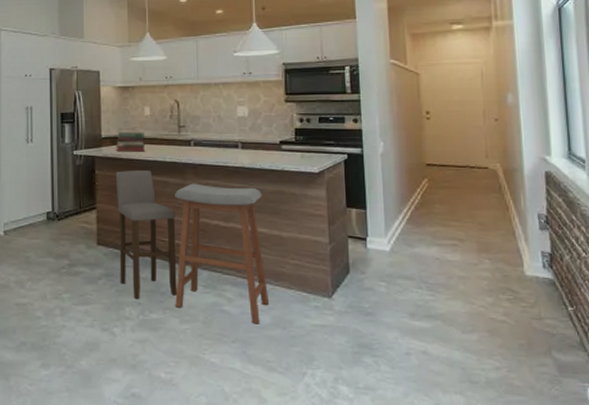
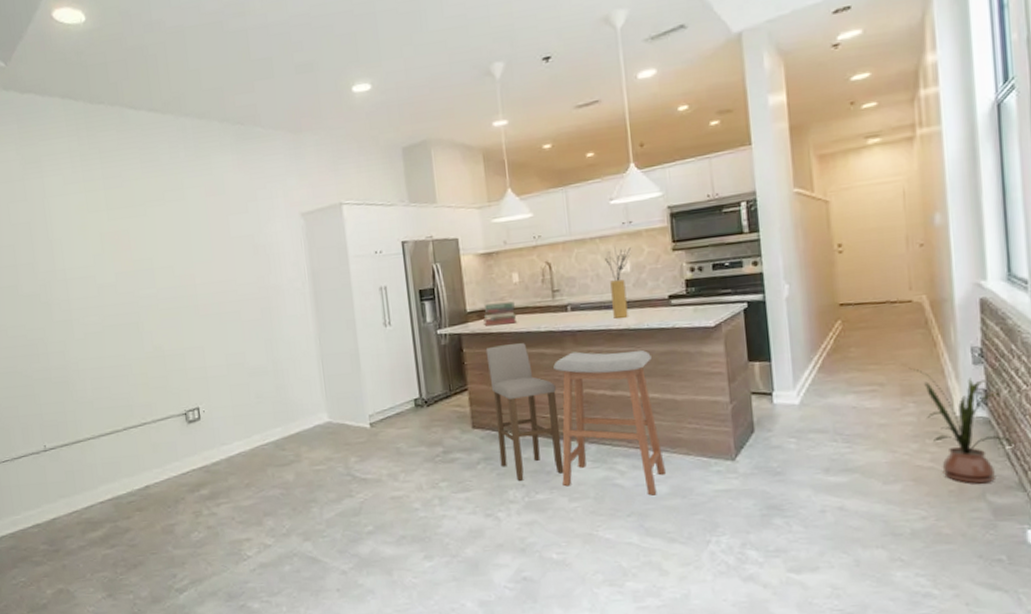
vase: none [226,94,249,158] -> present [605,247,631,320]
house plant: none [485,227,575,341] -> present [909,367,1014,484]

